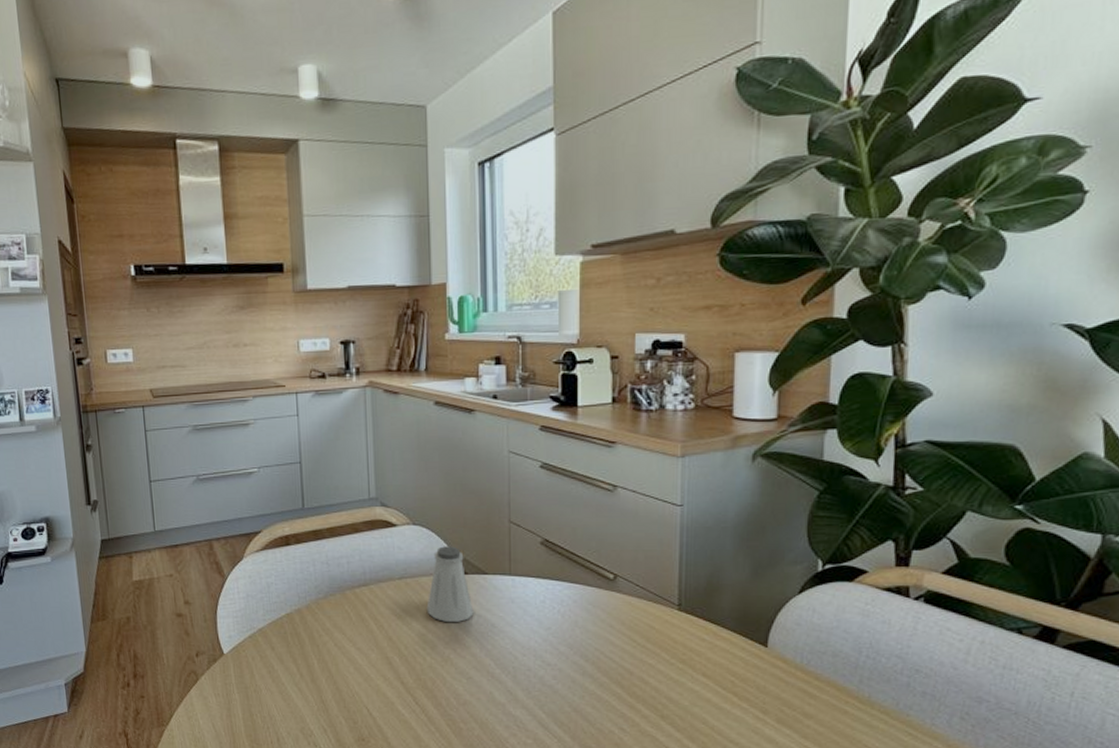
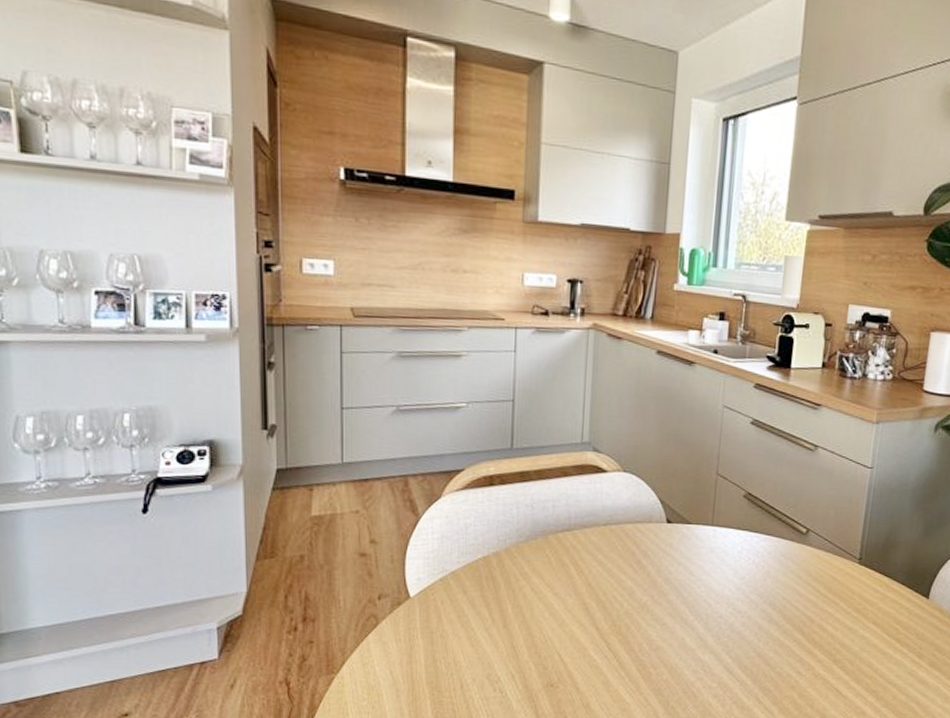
saltshaker: present [426,546,474,622] -> none [628,494,675,570]

